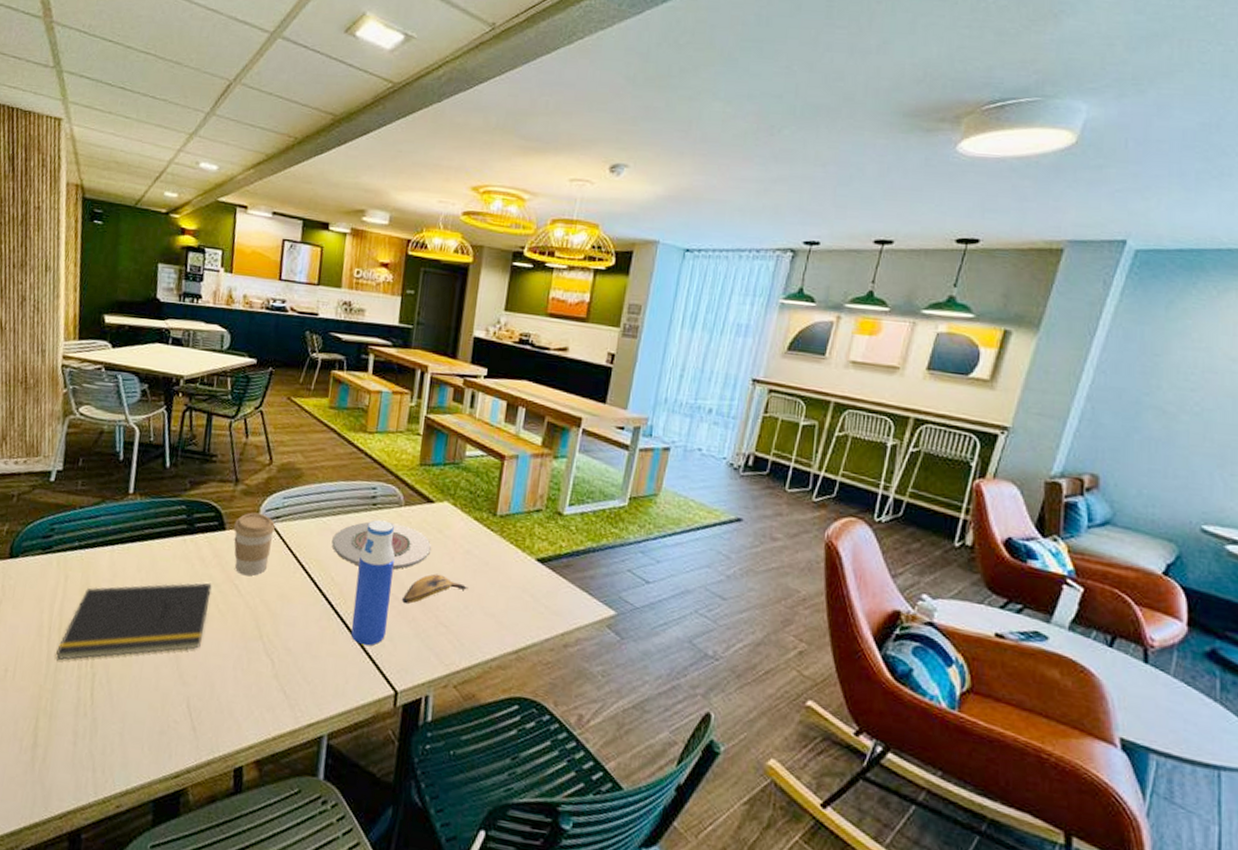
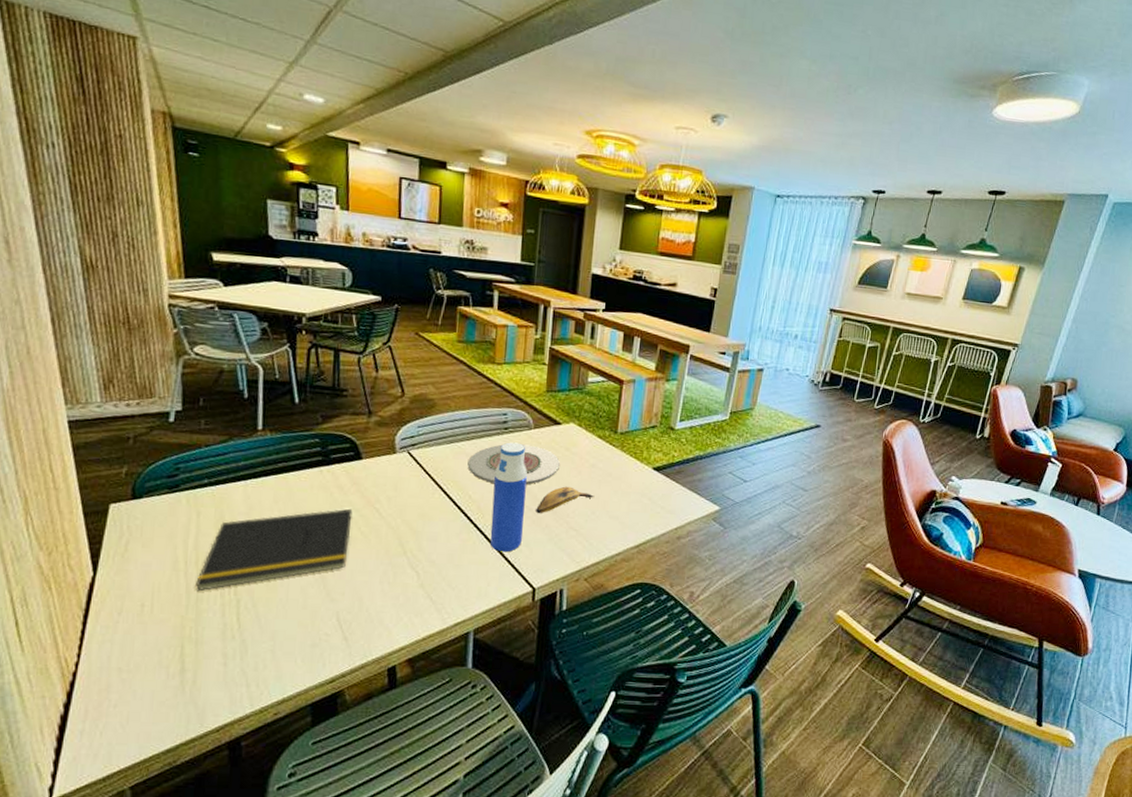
coffee cup: present [233,512,276,576] -> none [369,441,412,500]

